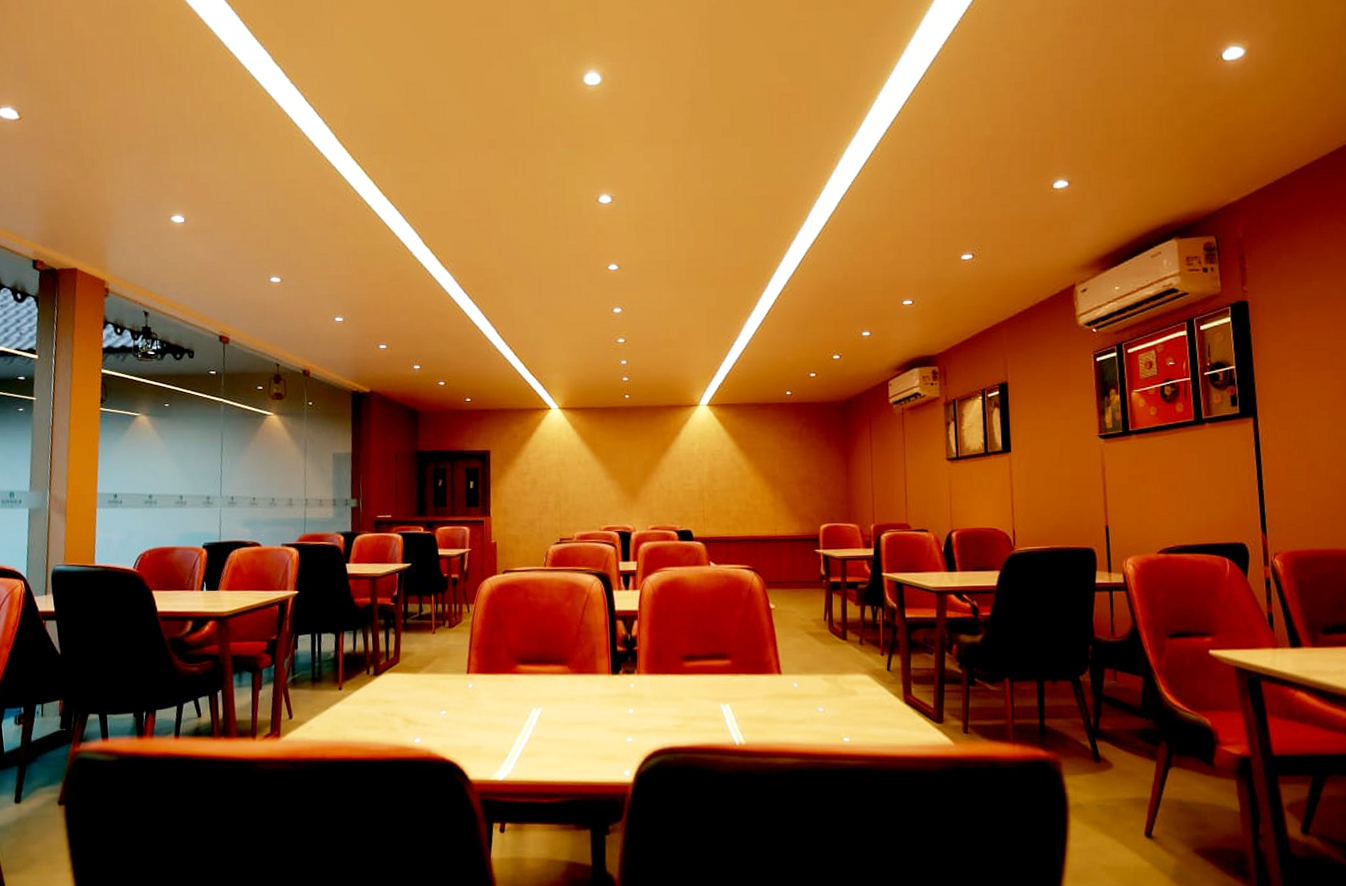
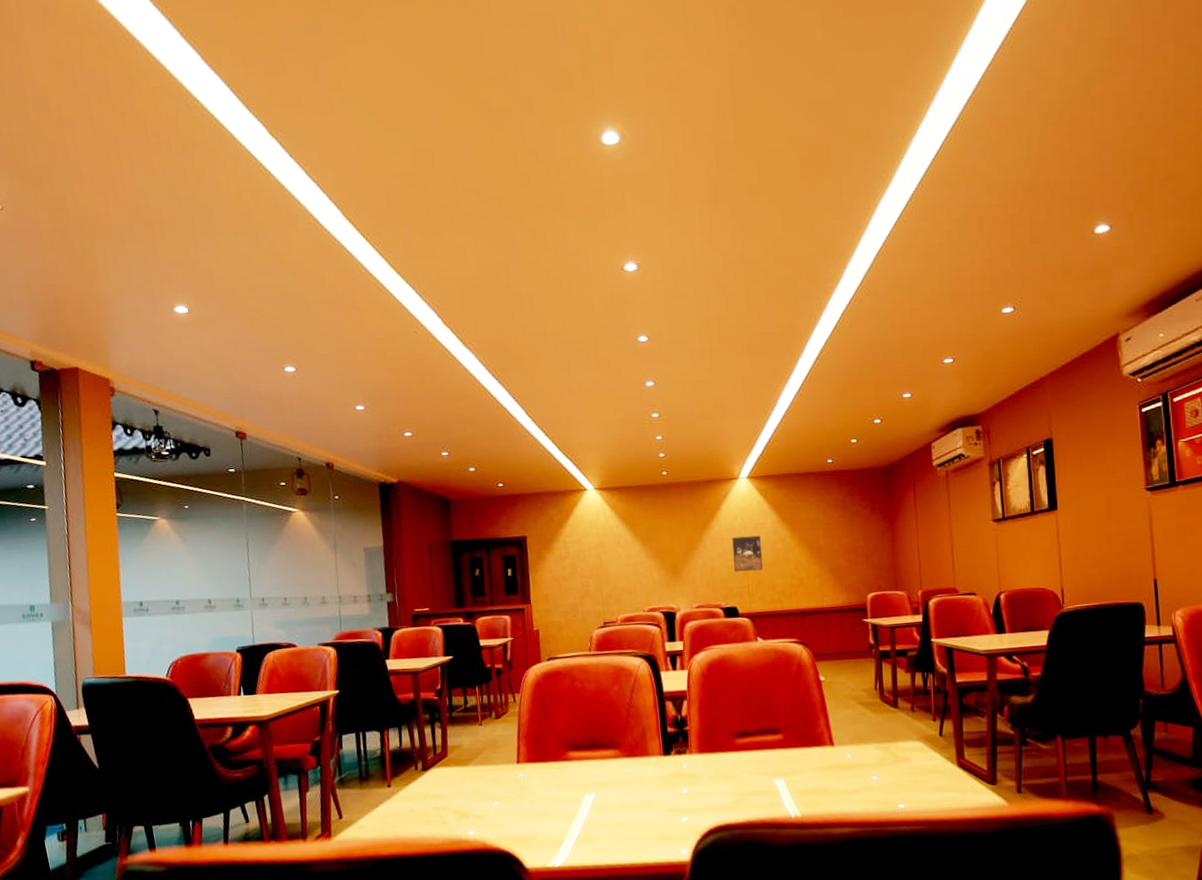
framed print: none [690,461,719,497] -> present [732,535,763,572]

